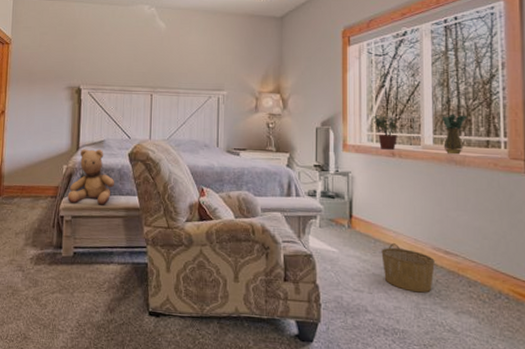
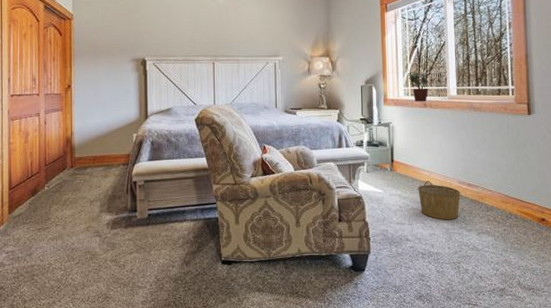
teddy bear: present [67,149,115,205] -> none [139,117,184,169]
vase: present [441,112,467,155] -> none [463,67,483,102]

